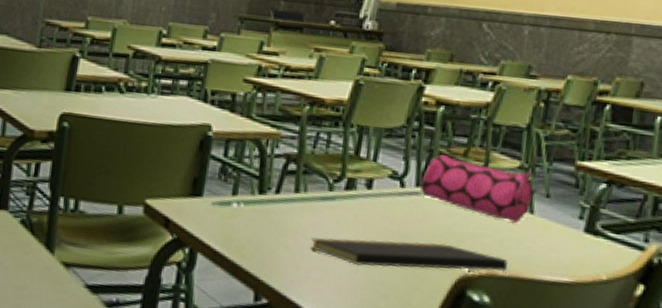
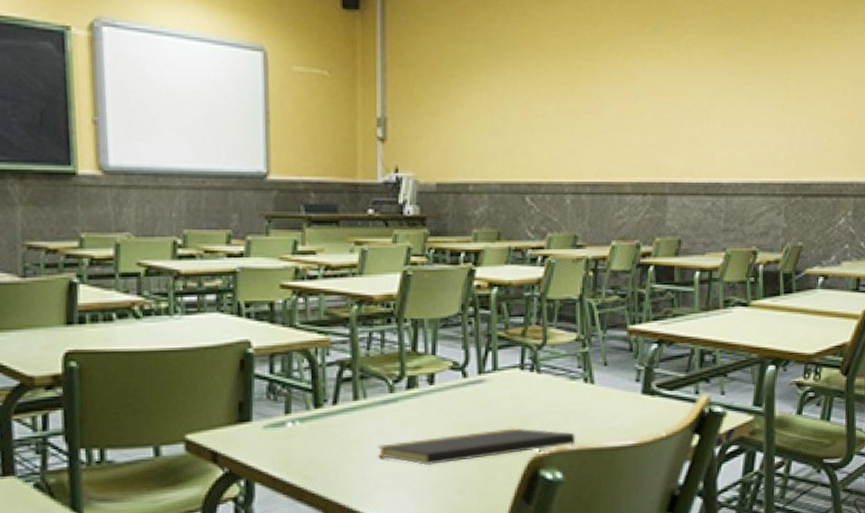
pencil case: present [419,154,537,224] -> none [481,337,594,397]

